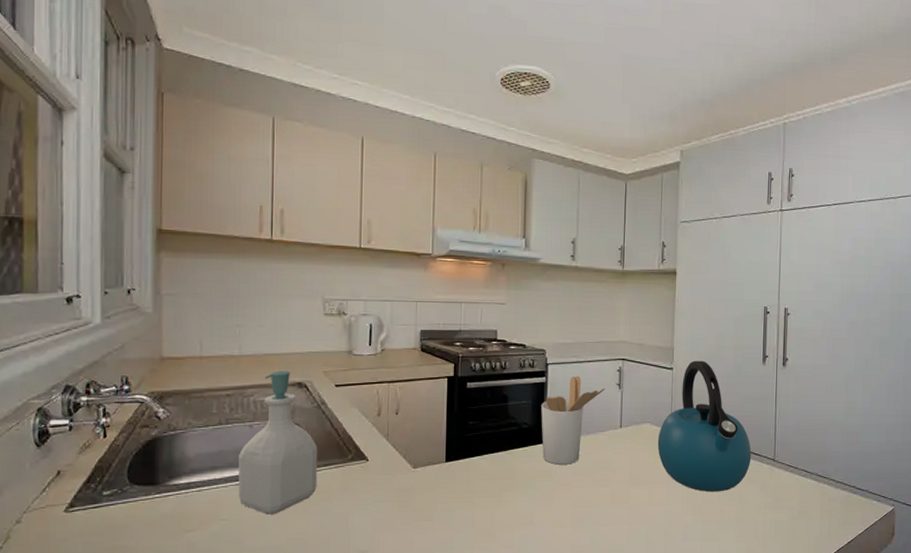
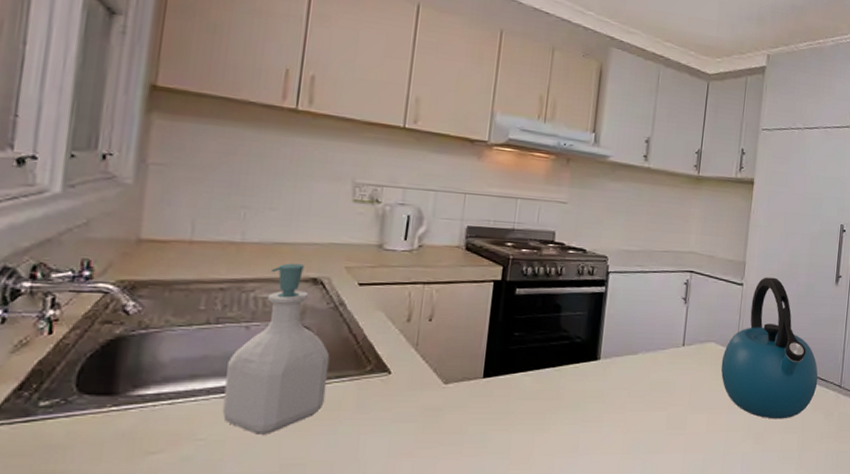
utensil holder: present [541,375,605,465] -> none [595,286,670,385]

